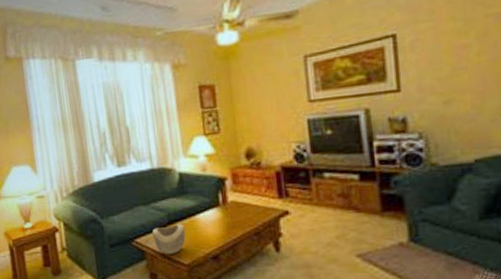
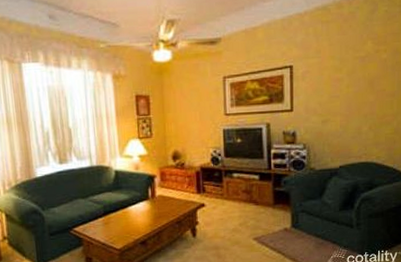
decorative bowl: present [152,224,186,255] -> none [89,214,119,241]

